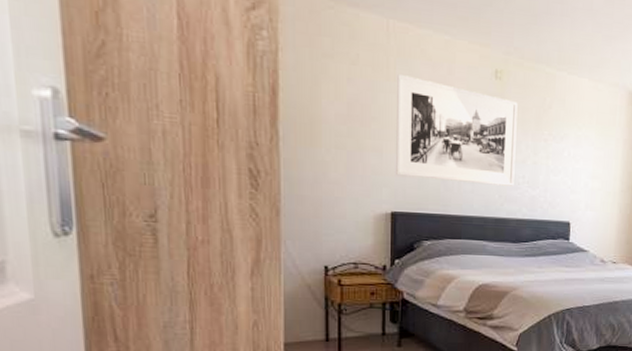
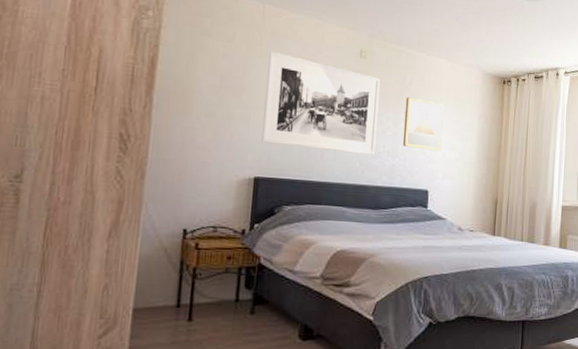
wall art: none [542,122,587,181] -> present [402,97,445,152]

